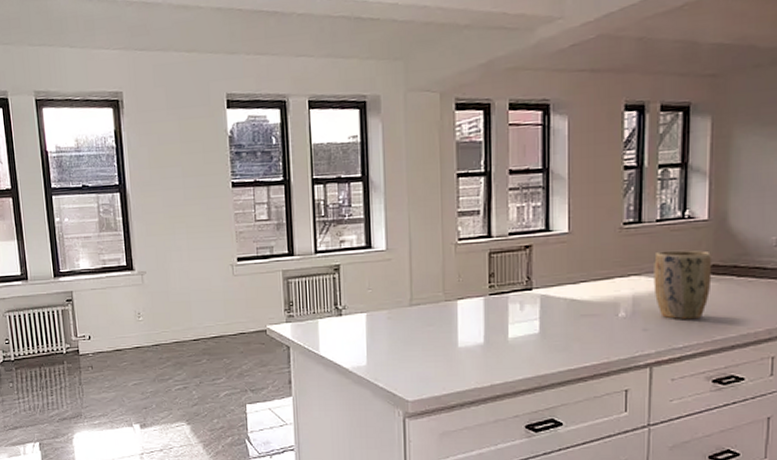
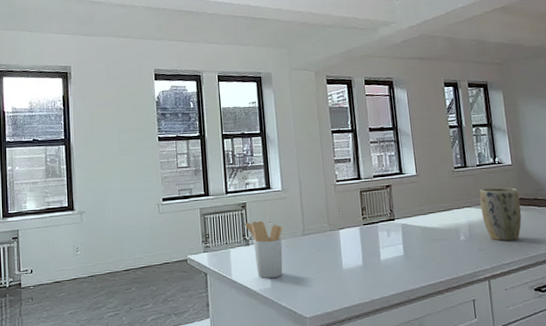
utensil holder: none [337,286,385,354] -> present [245,220,283,278]

